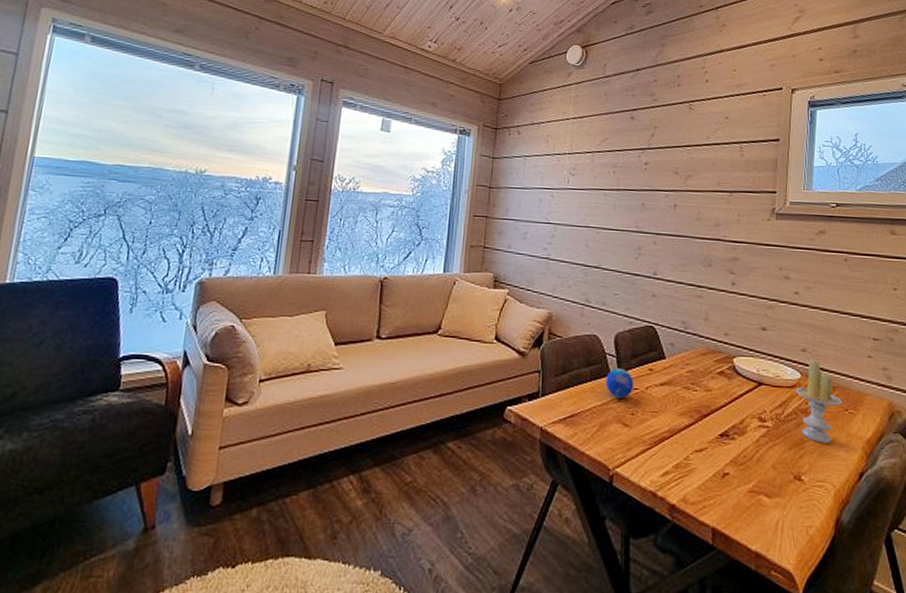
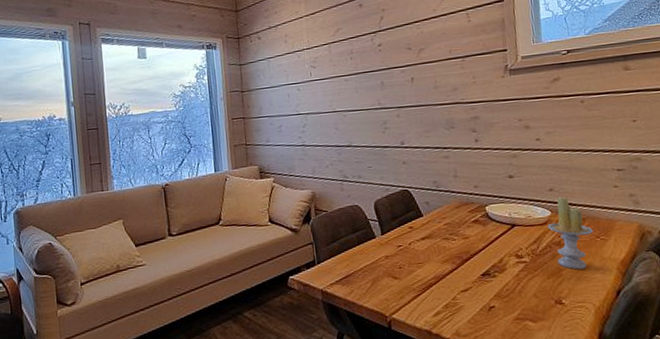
decorative orb: present [606,368,634,398] -> none [371,230,398,256]

